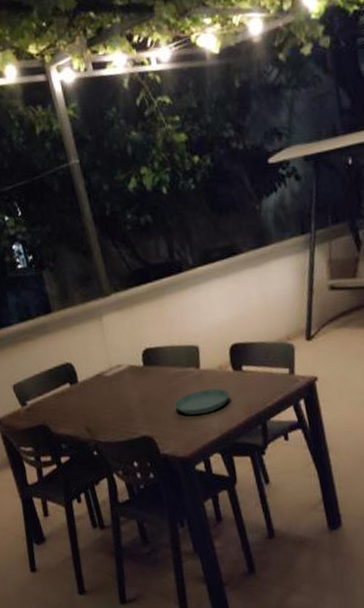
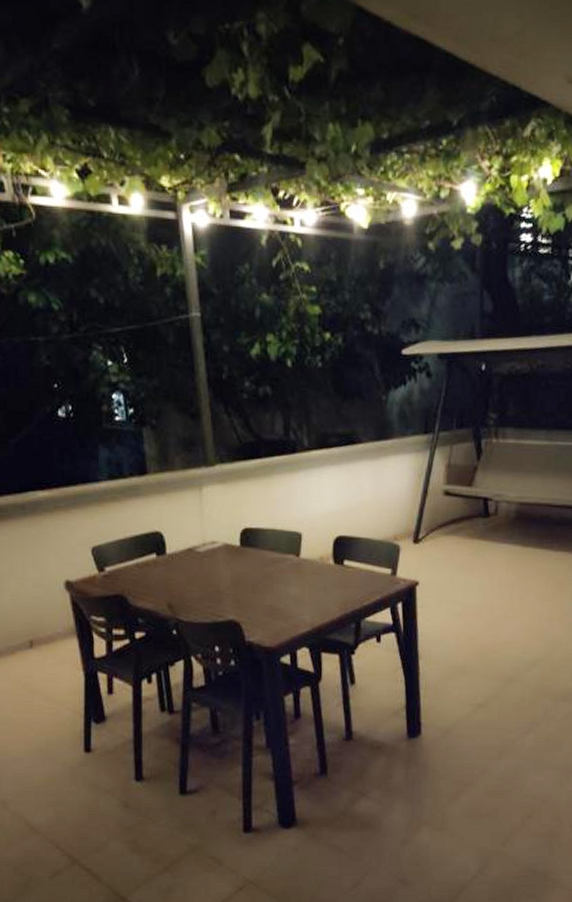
saucer: present [175,388,230,415] -> none [268,579,327,605]

